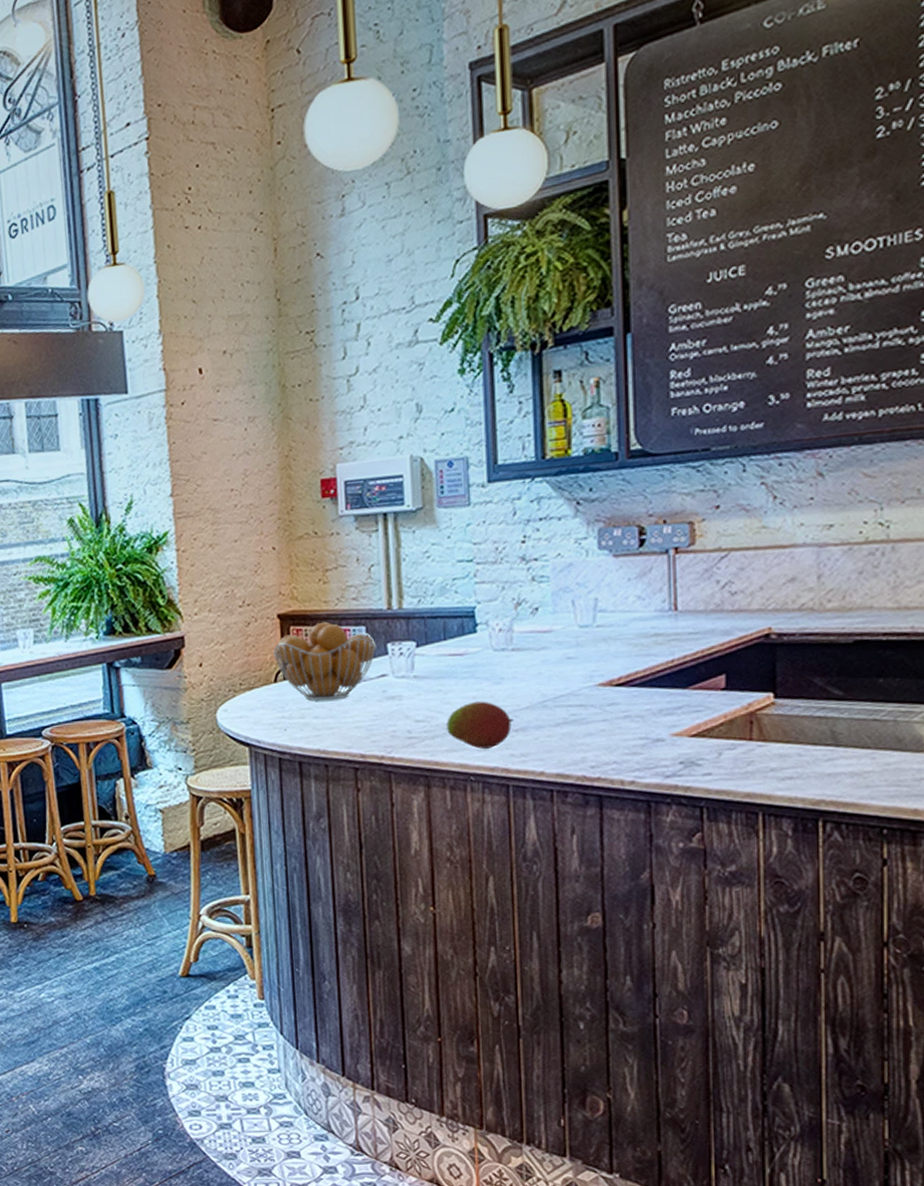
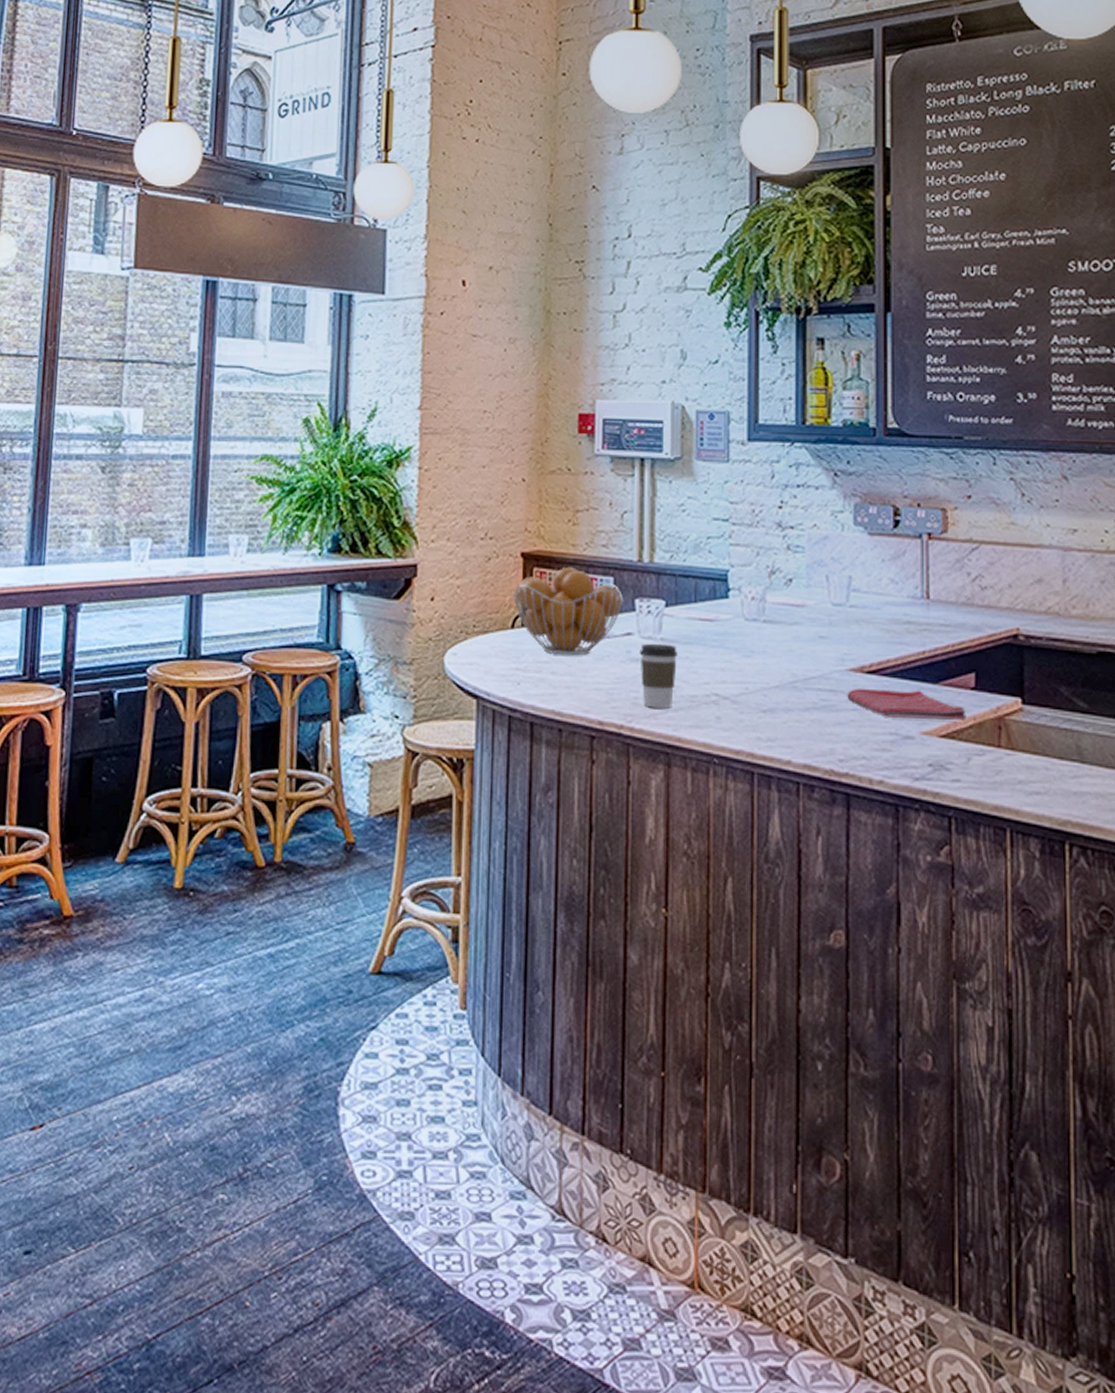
coffee cup: none [395,680,431,738] -> present [640,643,677,709]
fruit: present [447,701,514,749] -> none [692,674,762,728]
dish towel: none [596,696,717,724] -> present [847,688,966,720]

